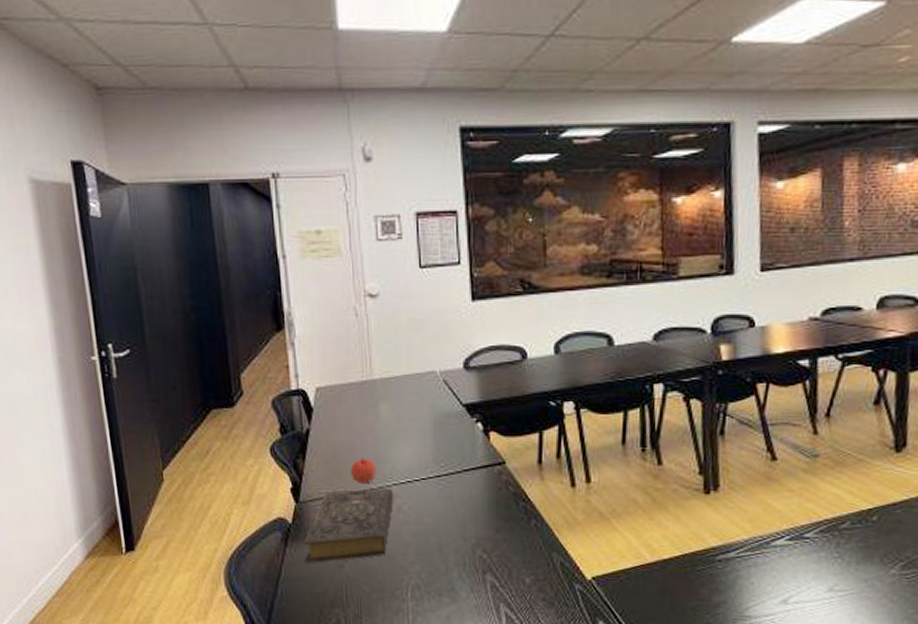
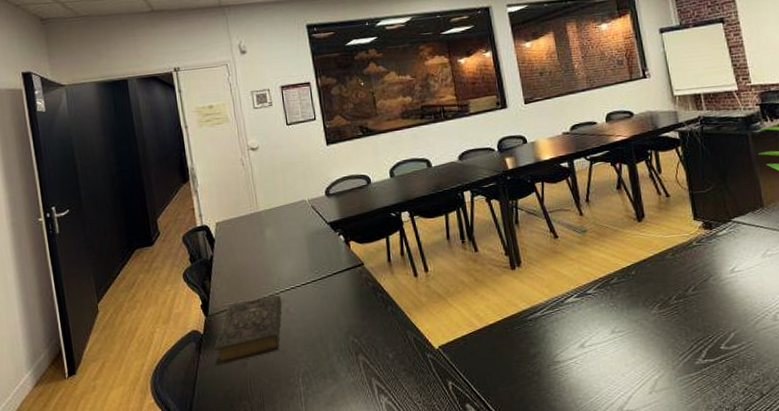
apple: present [350,458,377,484] -> none [246,273,267,295]

